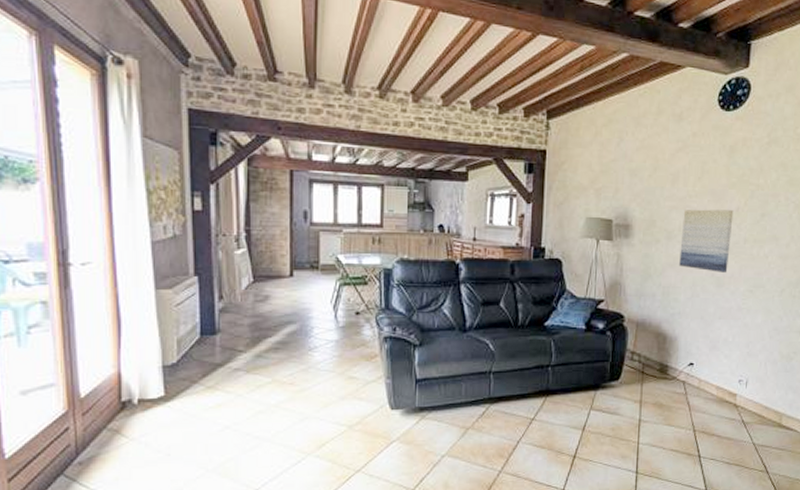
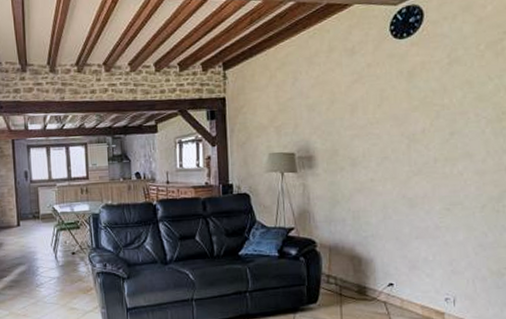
wall art: present [679,209,734,273] -> none [366,132,420,194]

